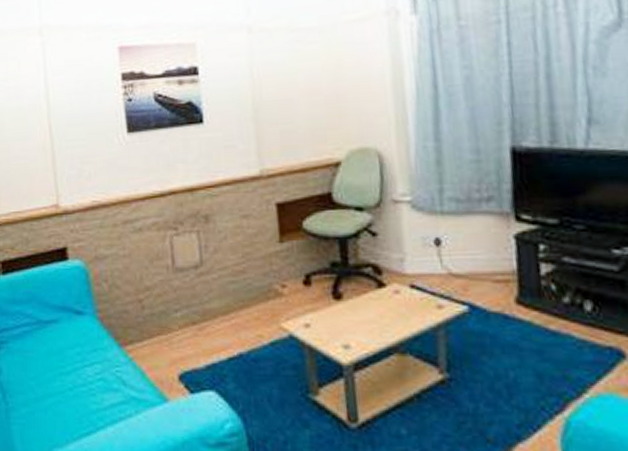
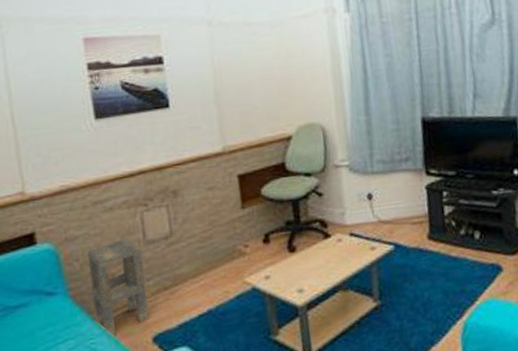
side table: none [116,262,176,368] -> present [87,237,149,337]

